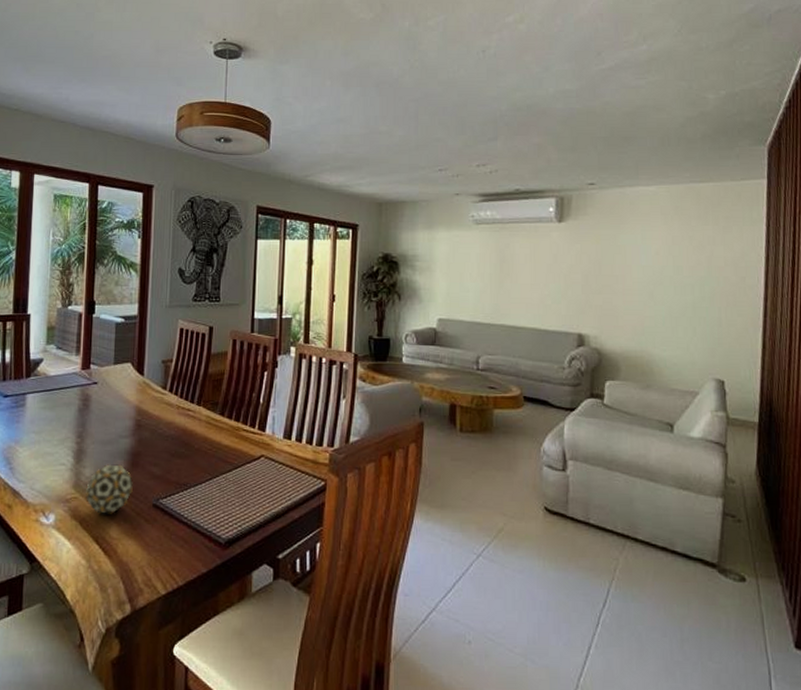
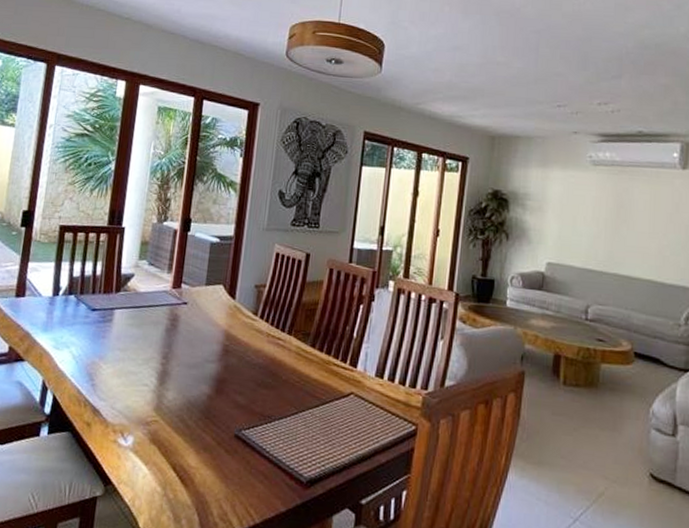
decorative ball: present [86,464,133,514] -> none [166,388,216,442]

